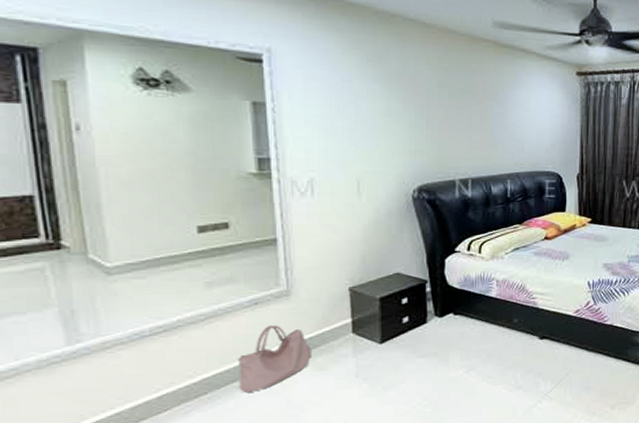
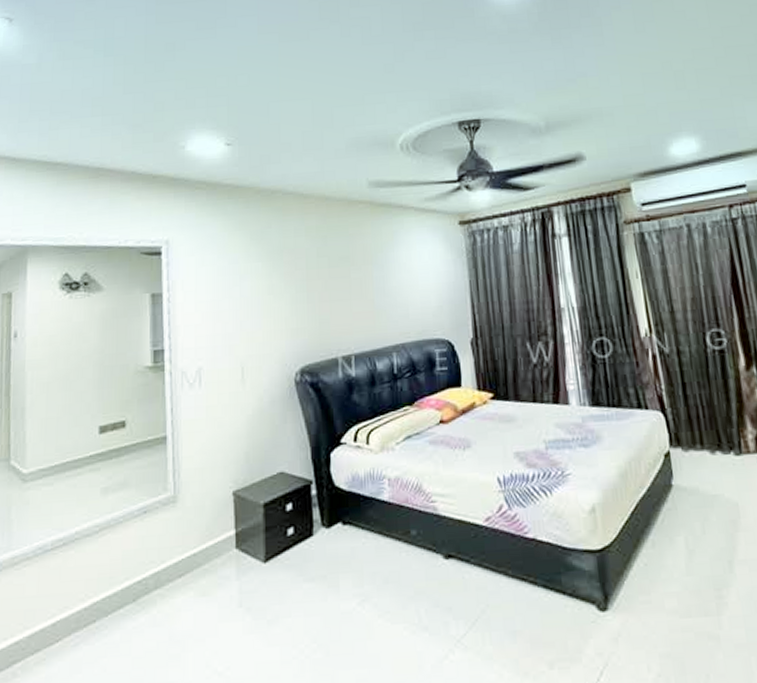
handbag: present [238,325,312,393] -> none [125,537,195,622]

